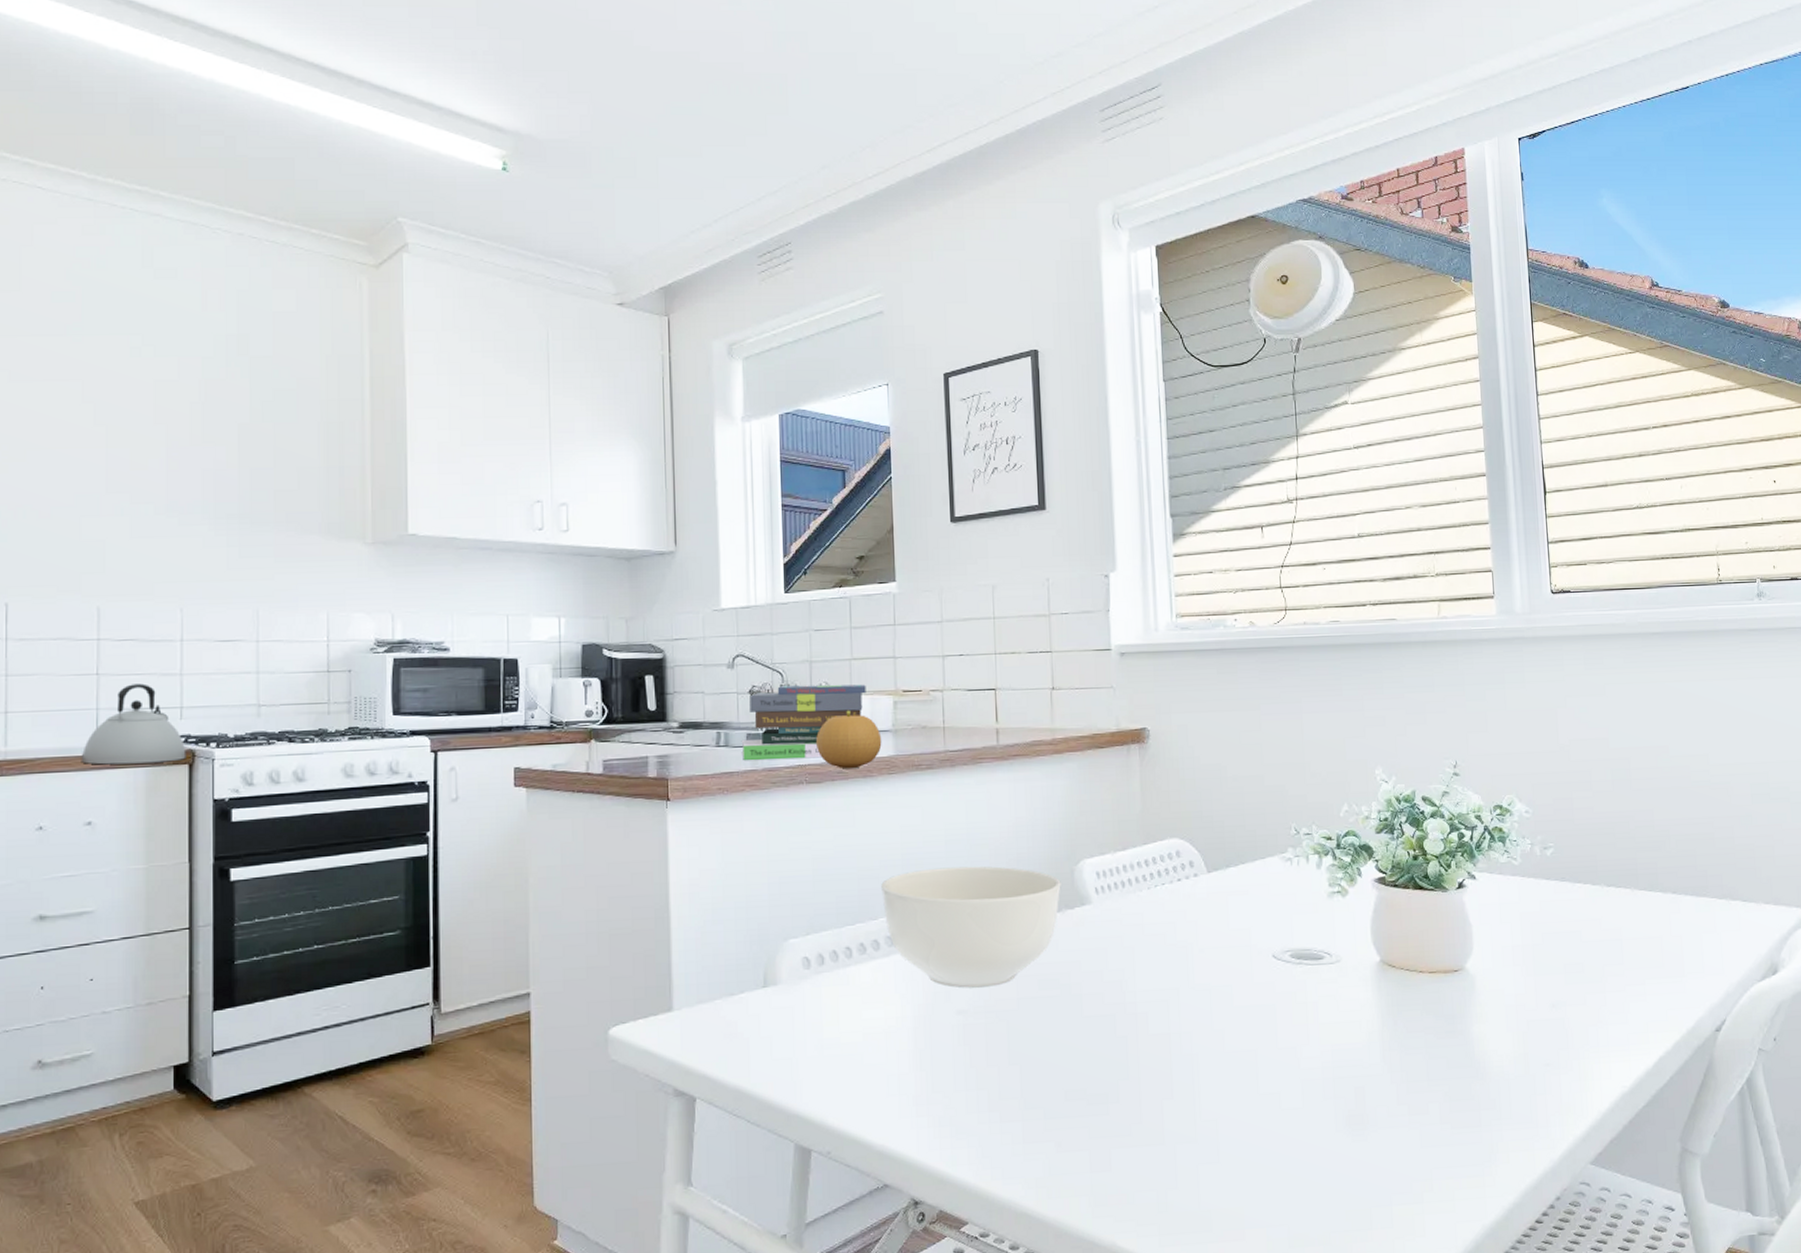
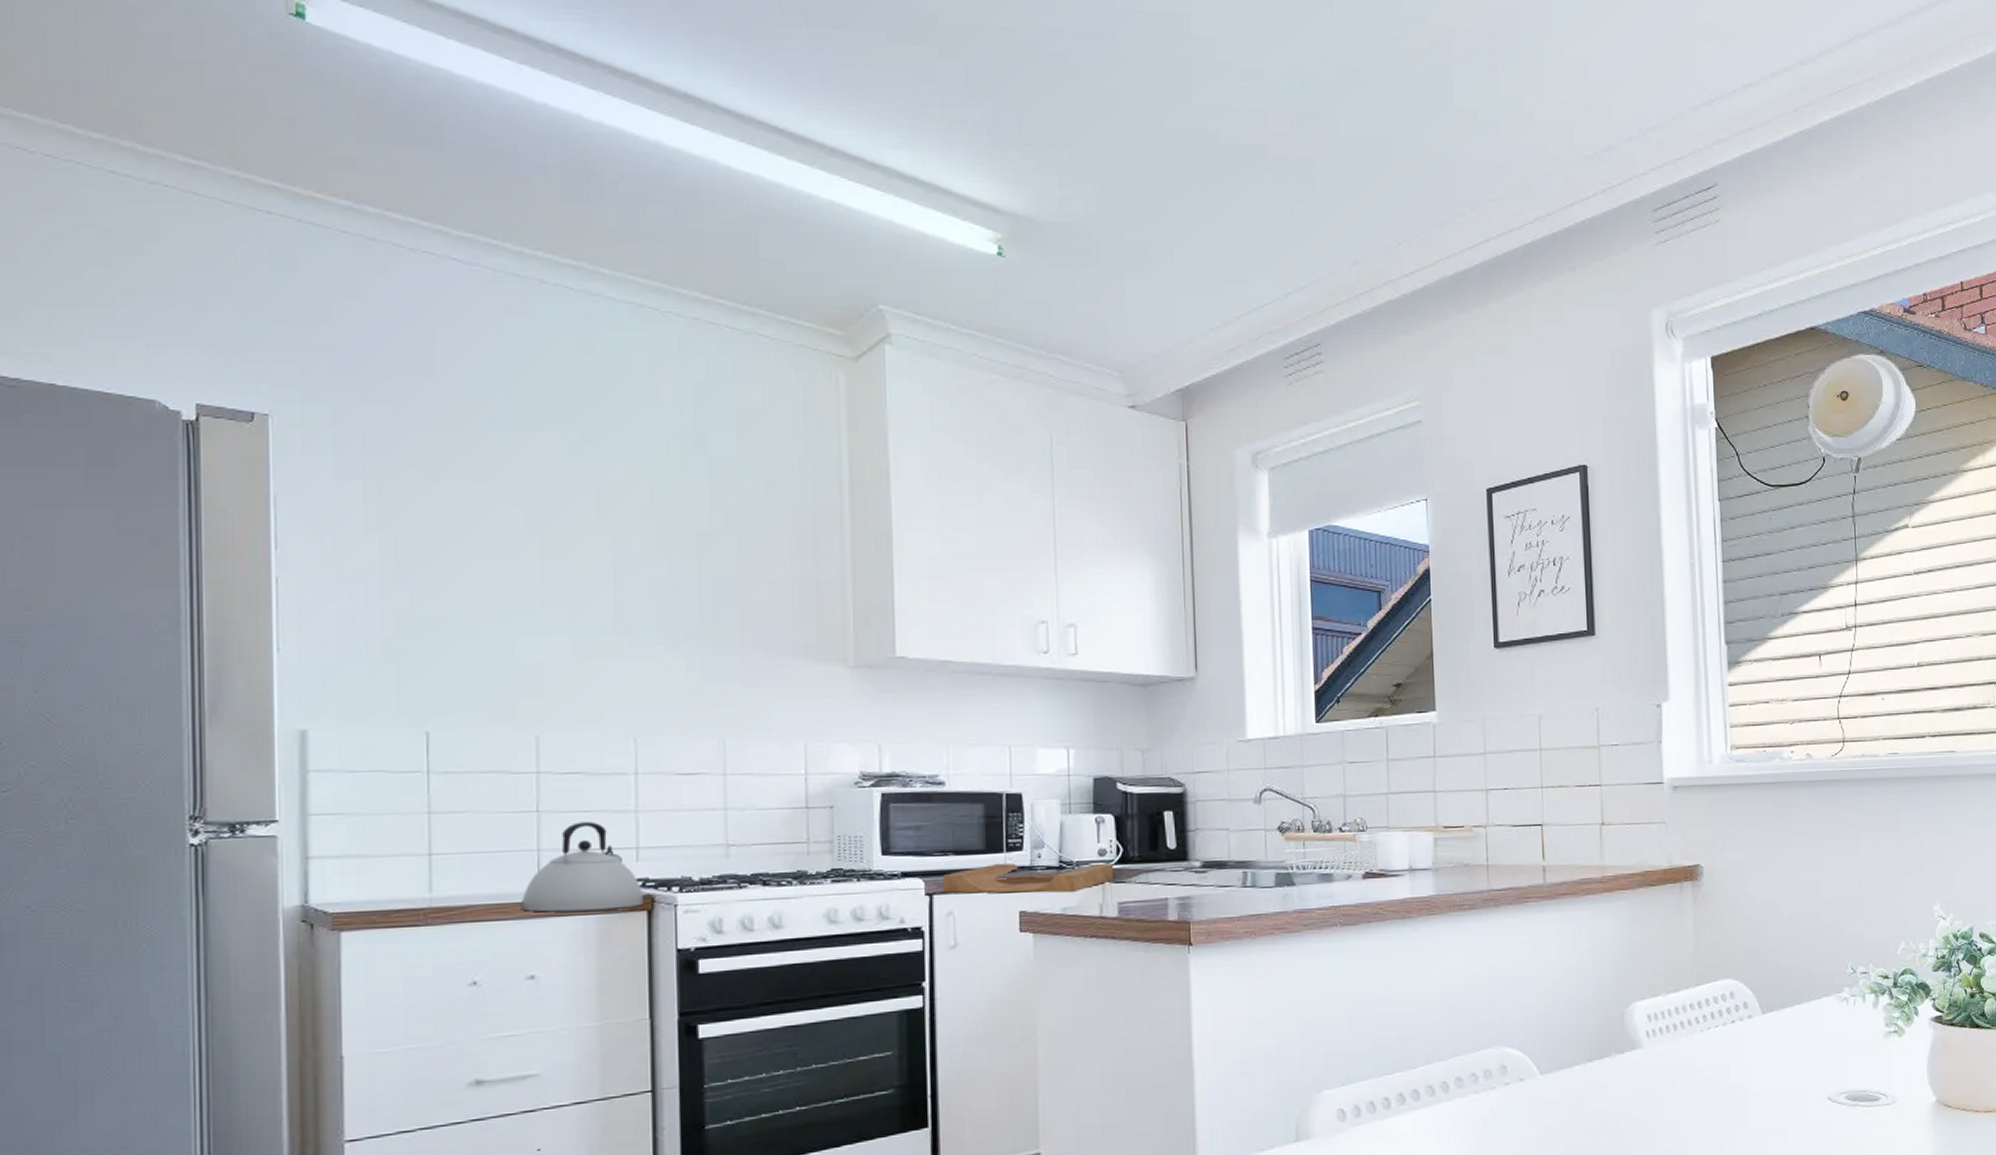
cutting board: none [446,722,600,751] -> present [942,863,1114,894]
books: present [741,684,866,761] -> none [1269,820,1405,903]
fruit: present [815,710,882,768] -> none [1350,847,1422,909]
bowl: present [881,866,1061,988] -> none [1421,1010,1611,1138]

